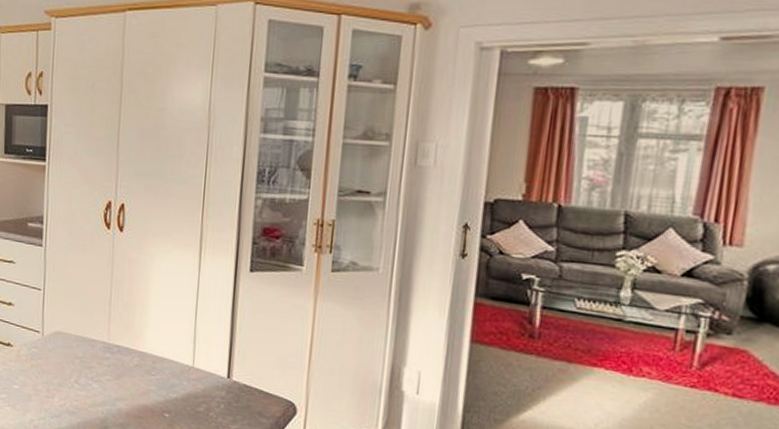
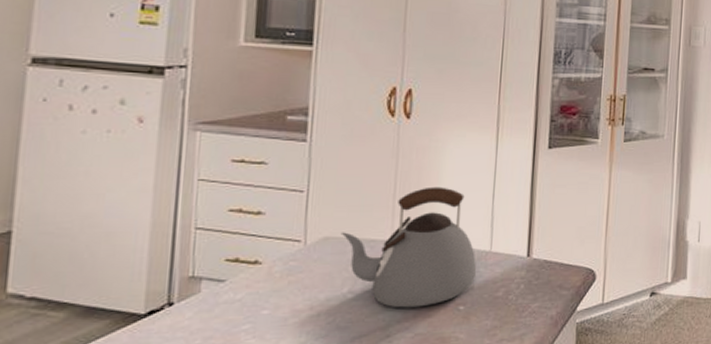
kettle: none [68,297,181,408] -> present [340,186,477,308]

